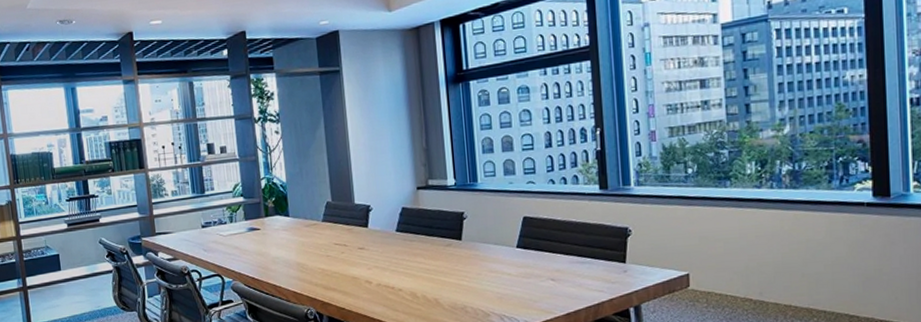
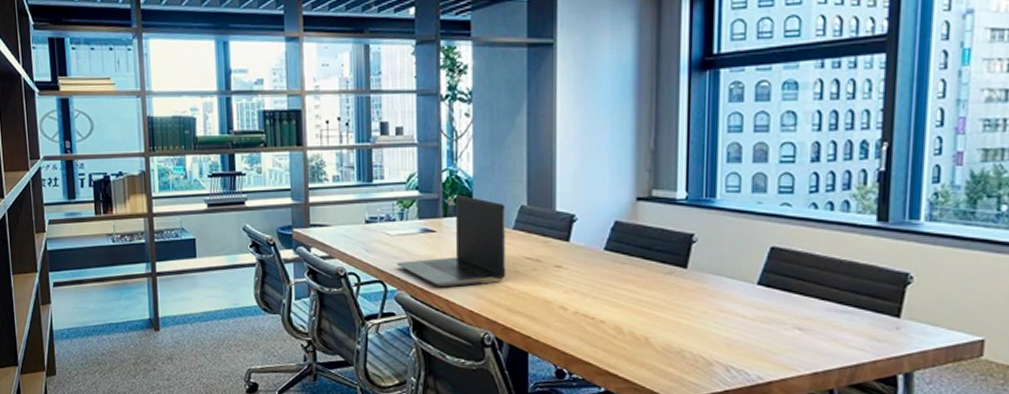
laptop computer: none [230,197,321,275] -> present [397,195,506,288]

